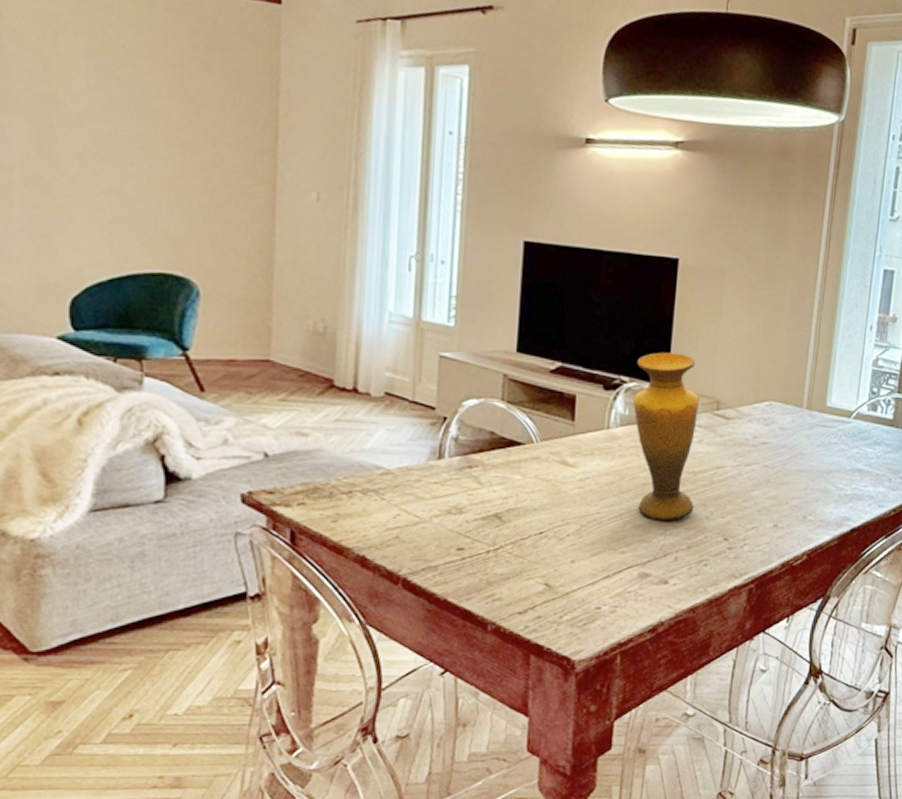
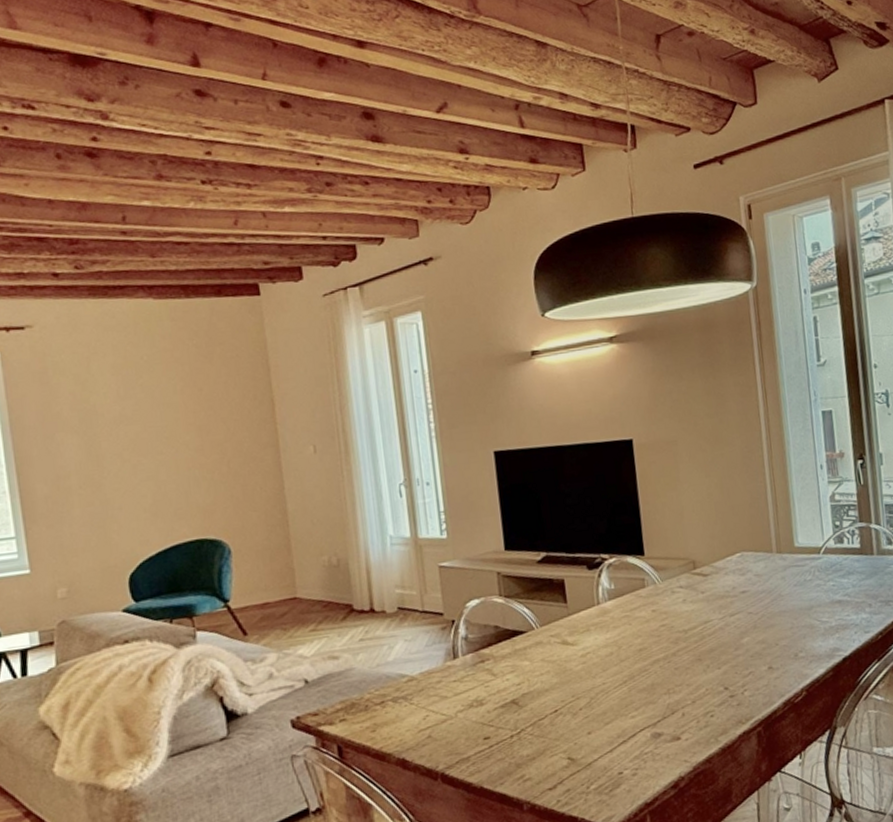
vase: present [632,352,699,521] -> none [612,523,691,682]

